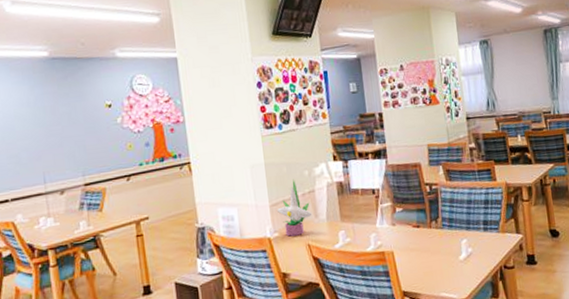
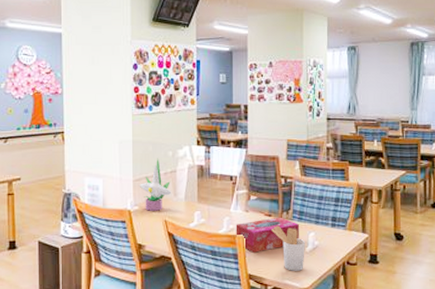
tissue box: none [383,226,451,268] -> present [235,217,299,253]
utensil holder: none [421,236,460,283] -> present [272,225,305,271]

